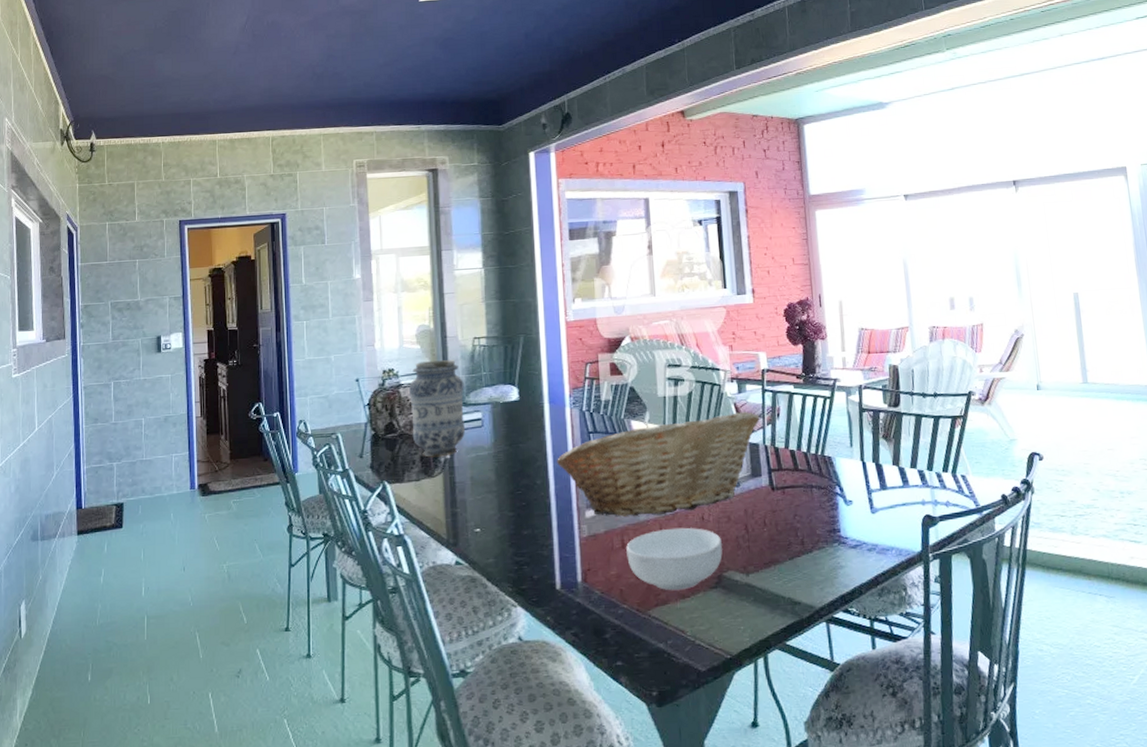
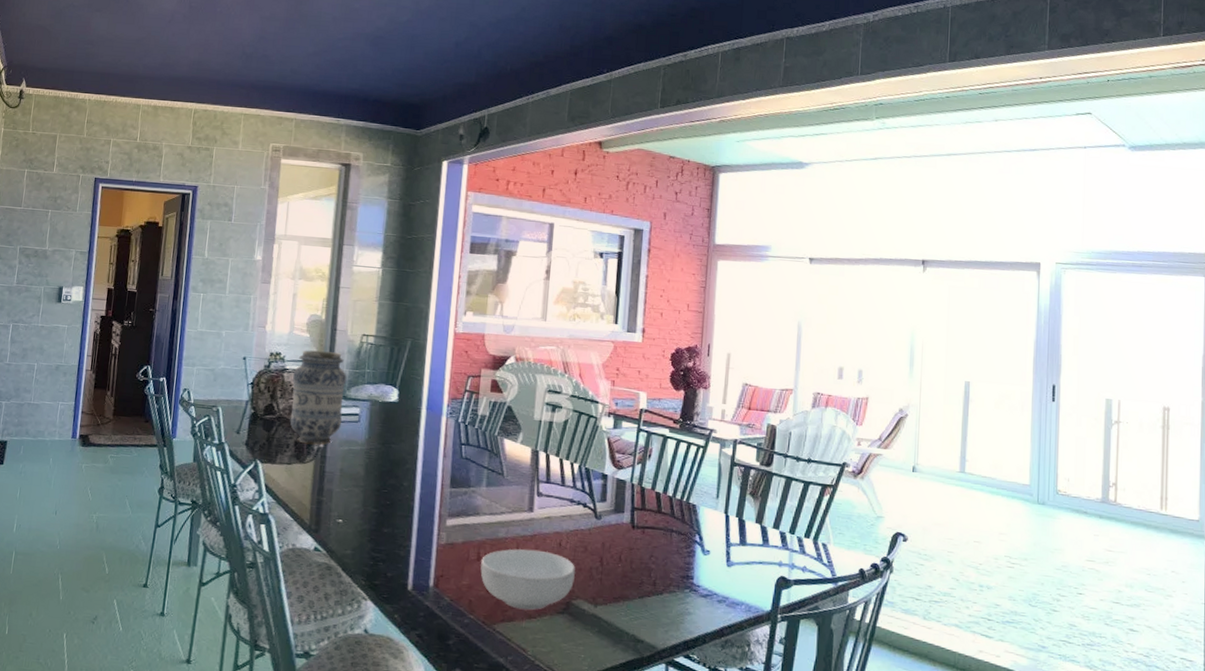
fruit basket: present [557,411,760,517] -> none [426,442,631,535]

